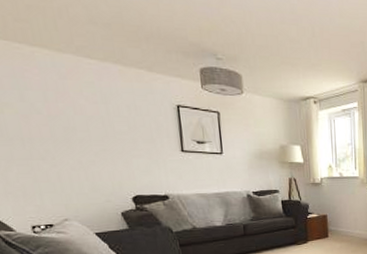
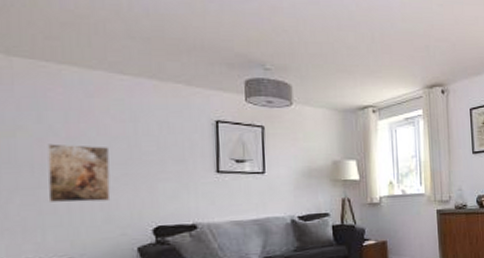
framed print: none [32,120,94,173] -> present [47,143,111,203]

